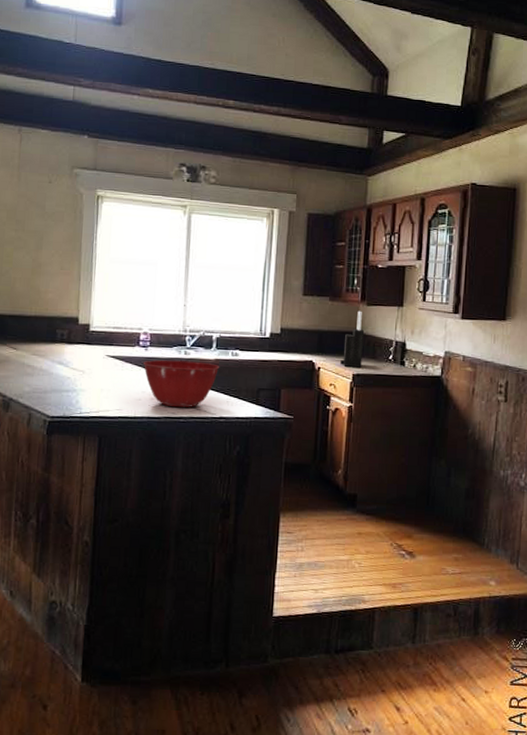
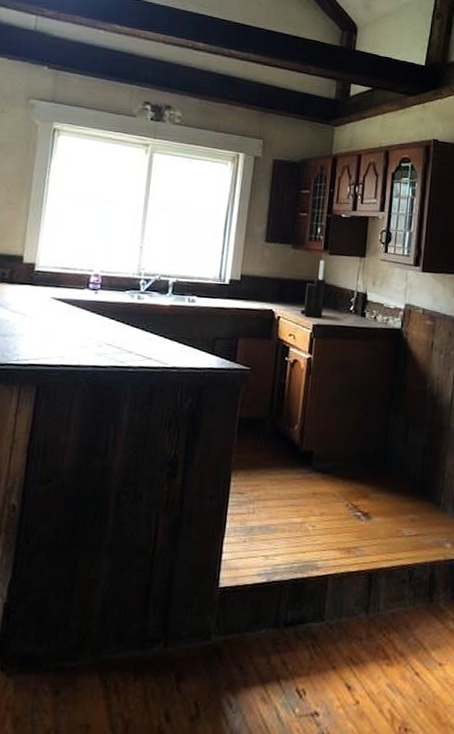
mixing bowl: present [143,360,220,408] -> none [91,304,175,357]

